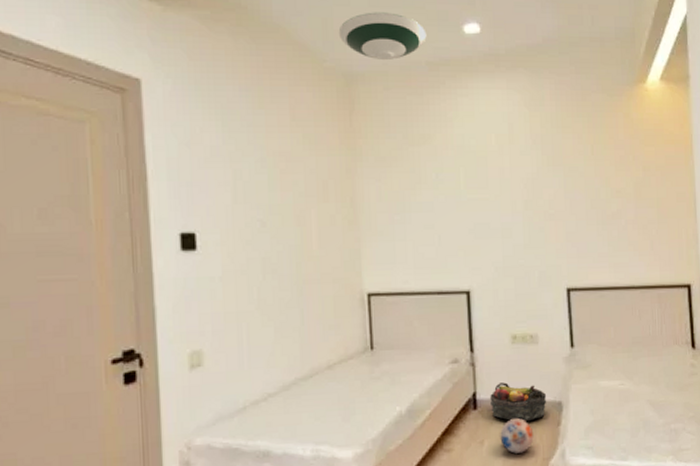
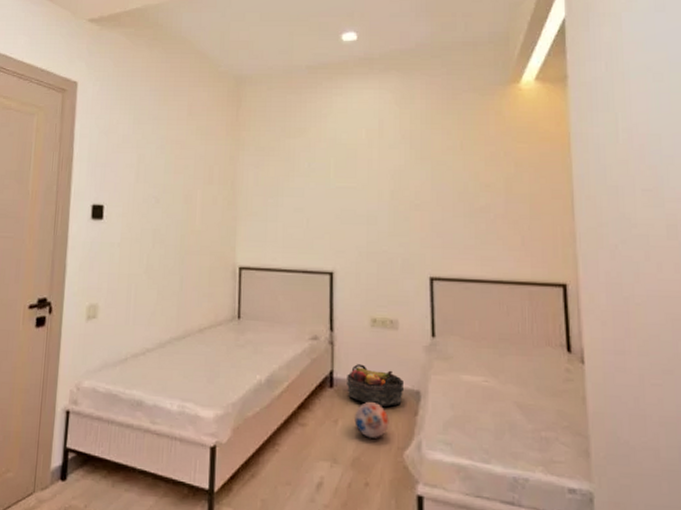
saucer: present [338,12,427,61] -> none [233,25,308,65]

